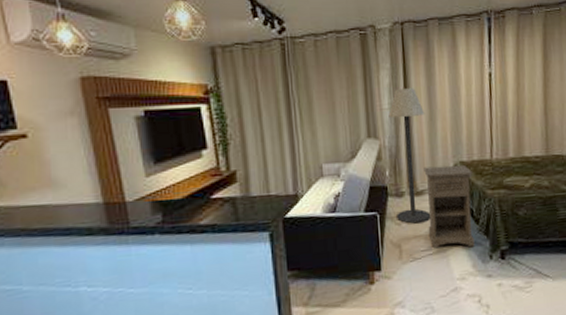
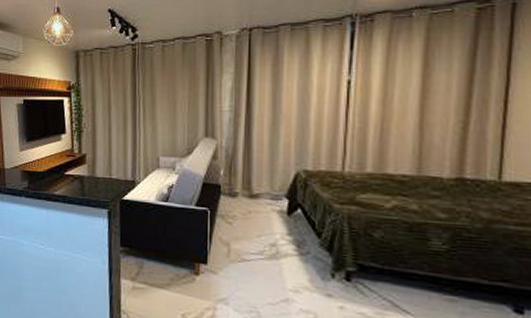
floor lamp: present [388,88,431,224] -> none [228,92,268,226]
nightstand: present [424,164,475,249] -> none [260,171,319,261]

